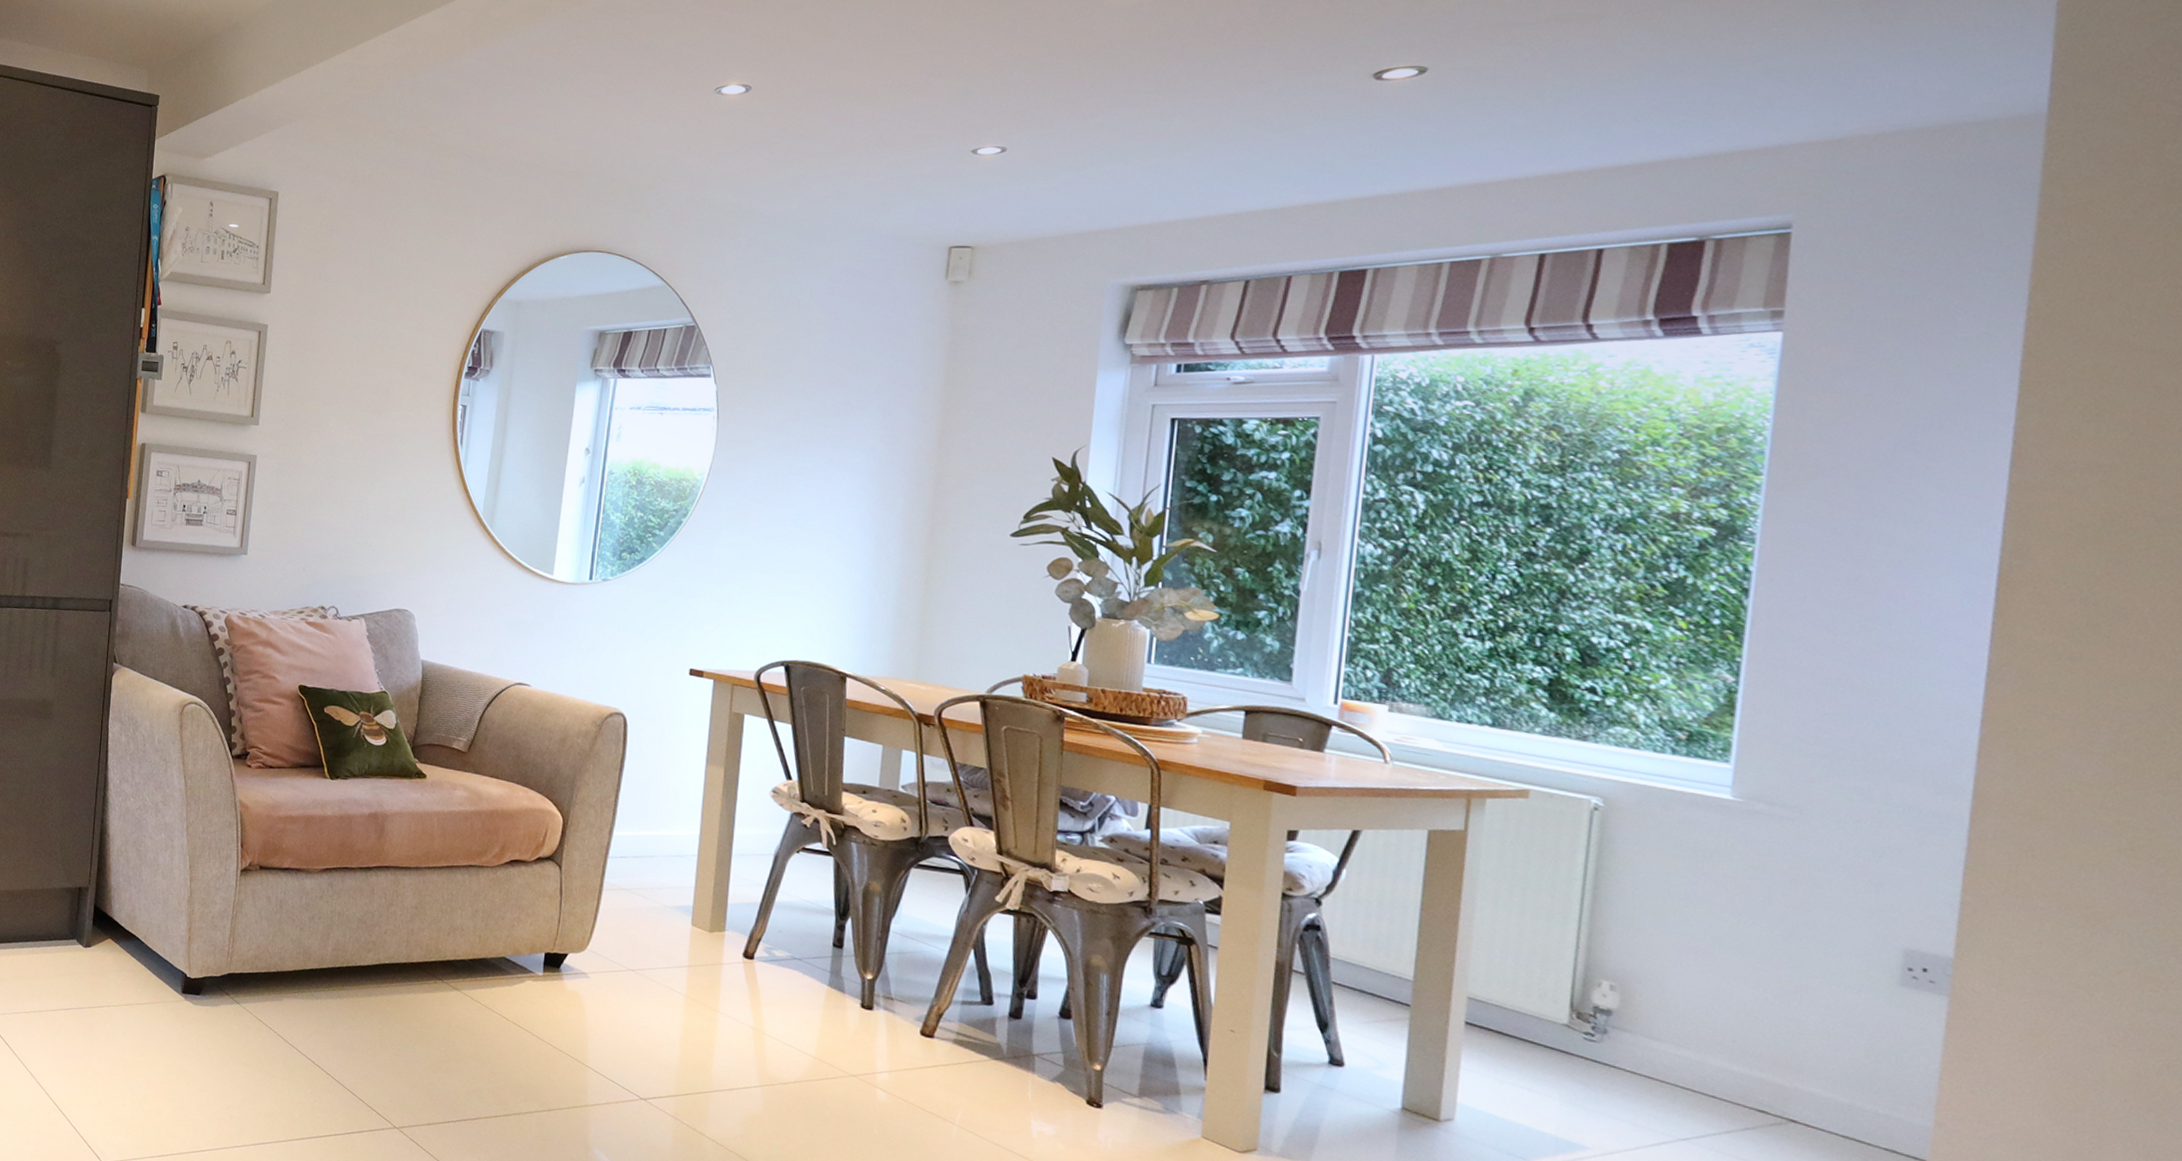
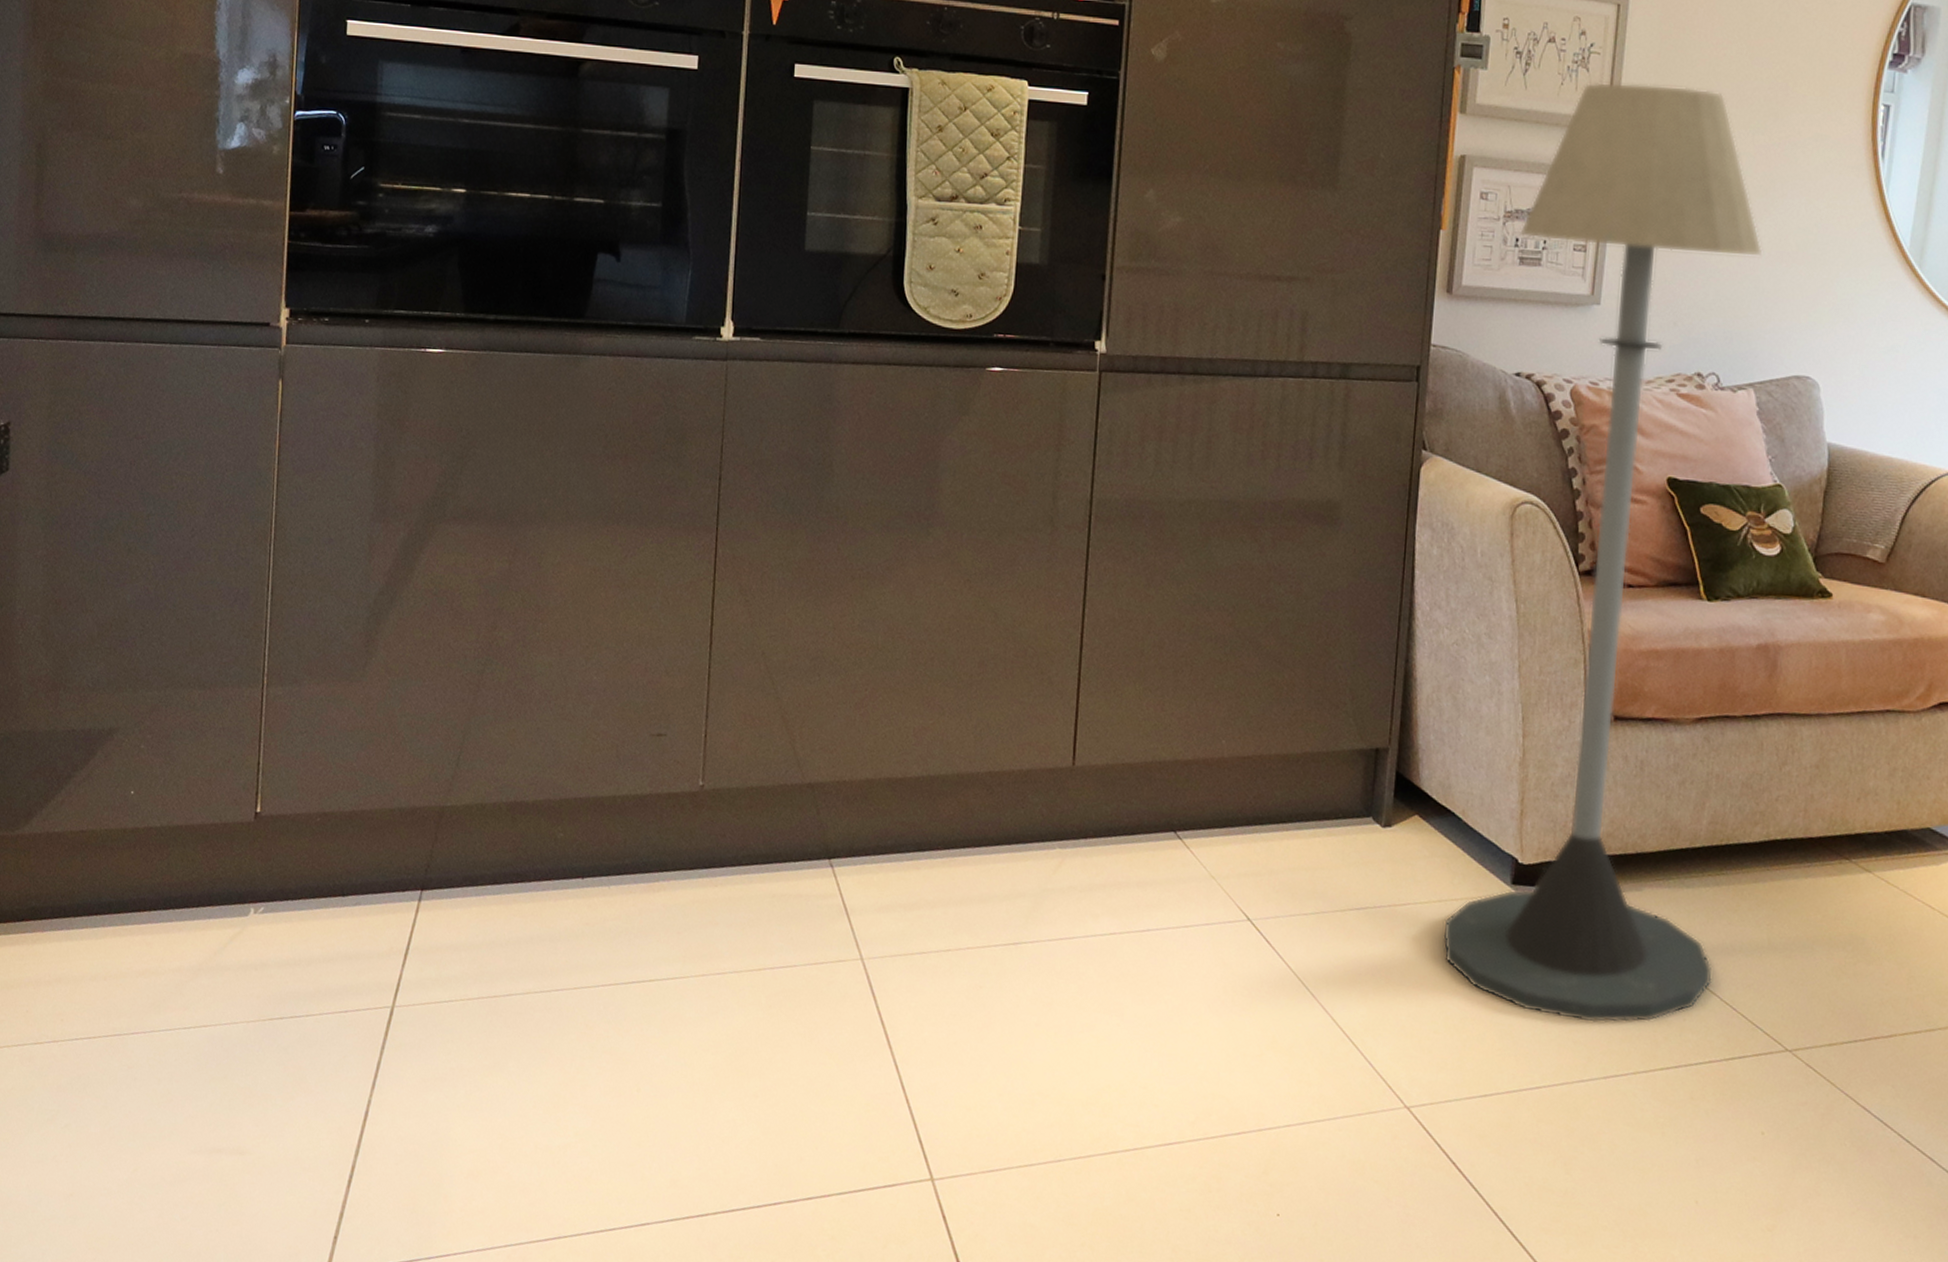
floor lamp: none [130,388,370,1103] -> present [1443,81,1763,1023]

